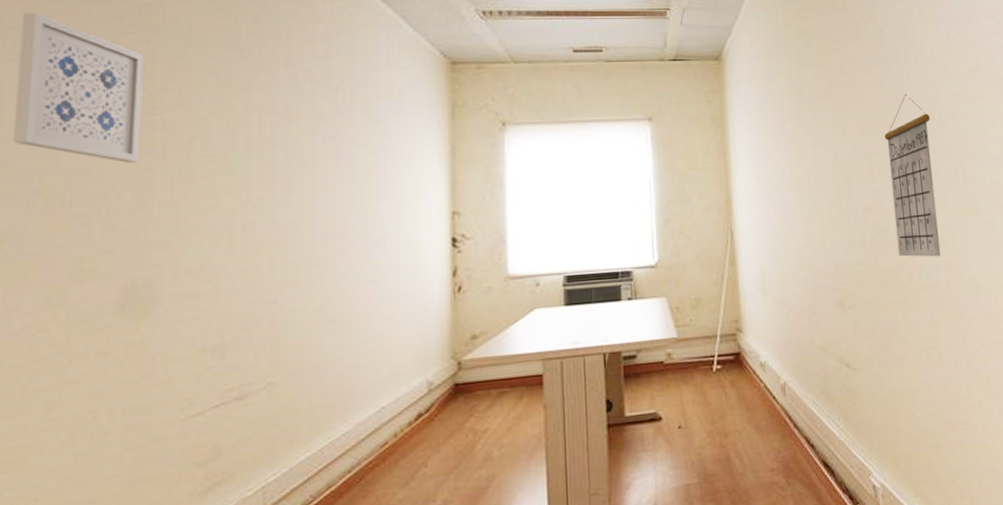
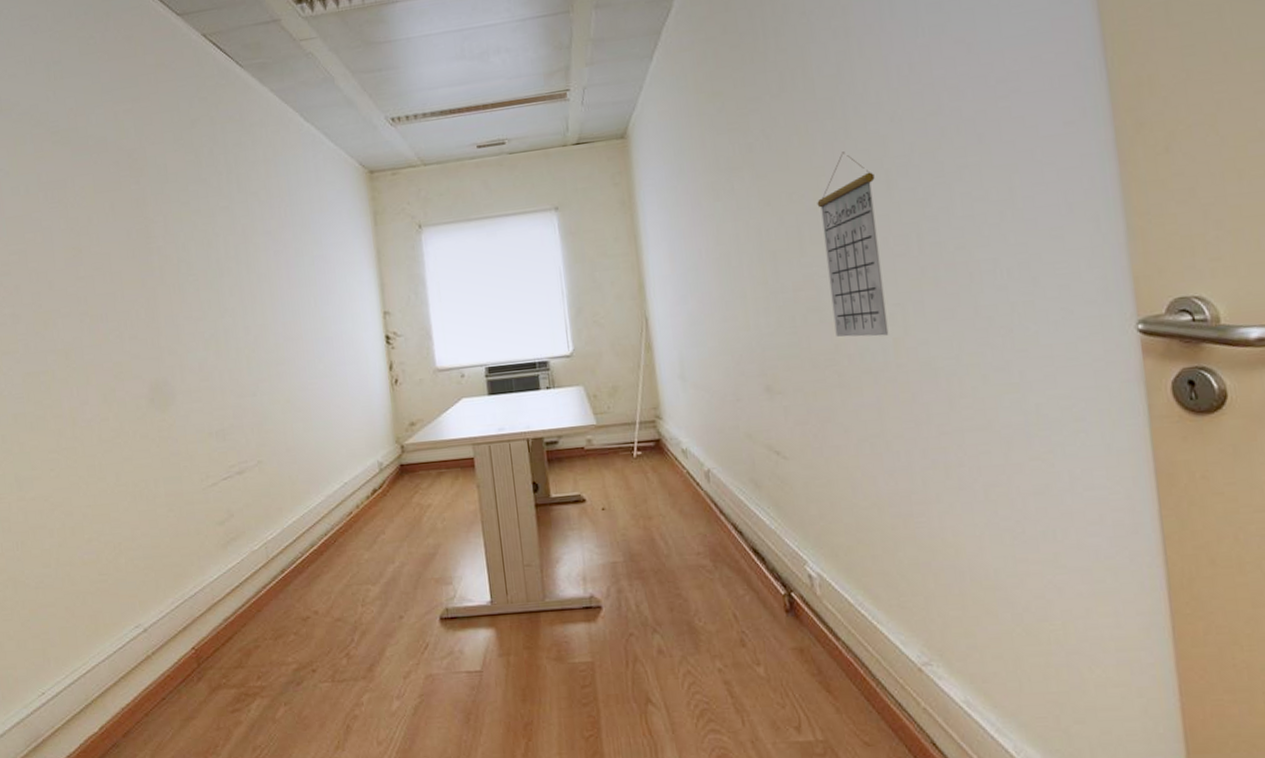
wall art: present [12,12,144,163] -> none [53,167,146,285]

